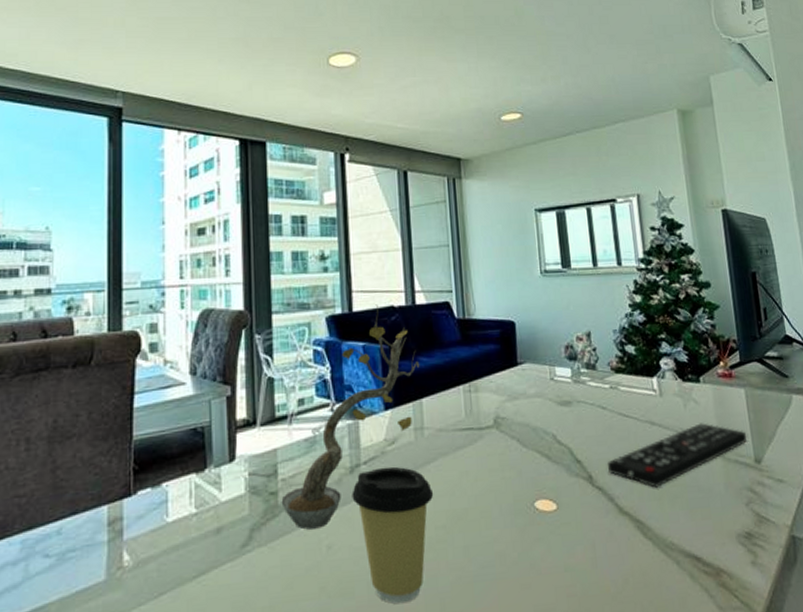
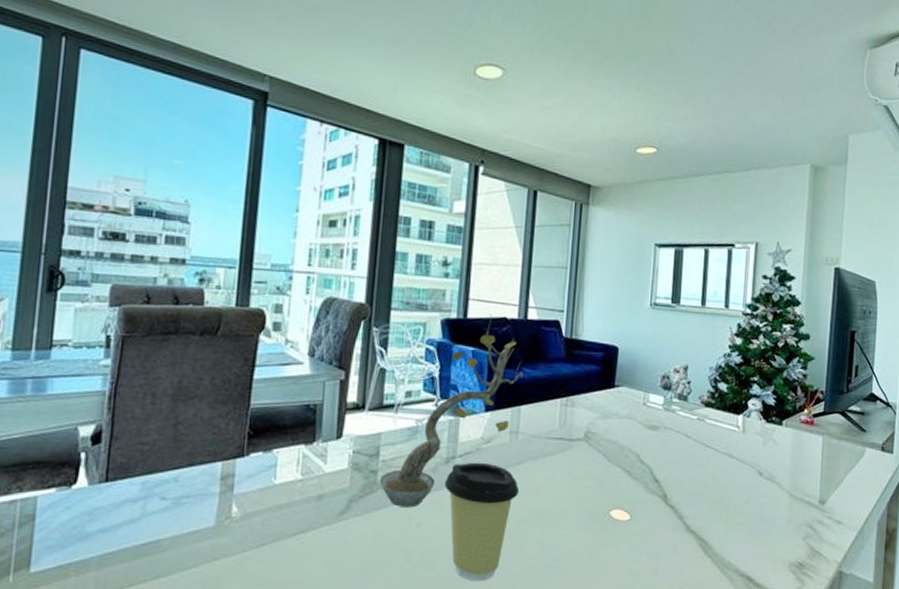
remote control: present [608,423,748,488] -> none [683,462,817,513]

